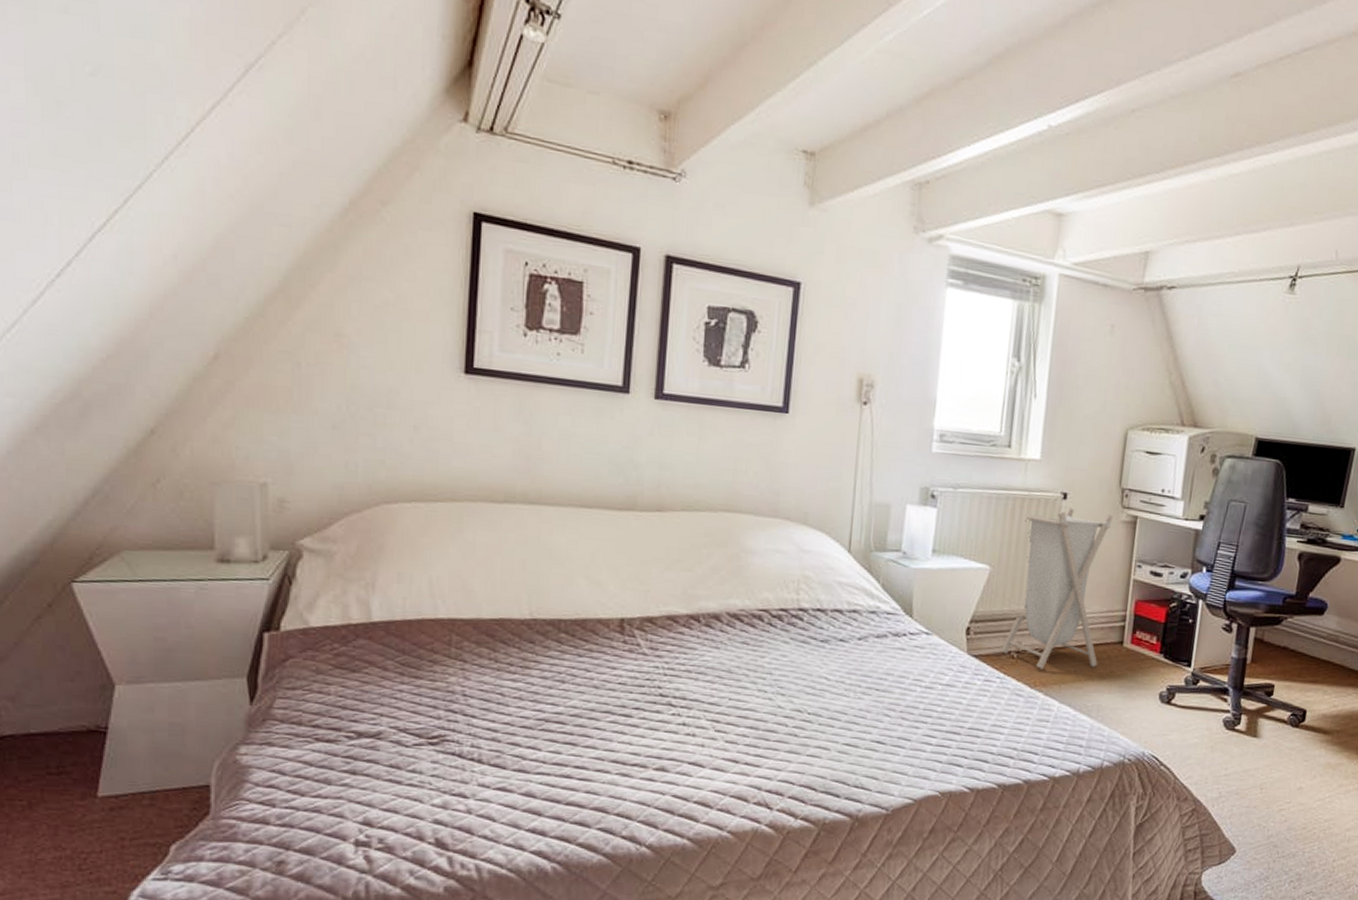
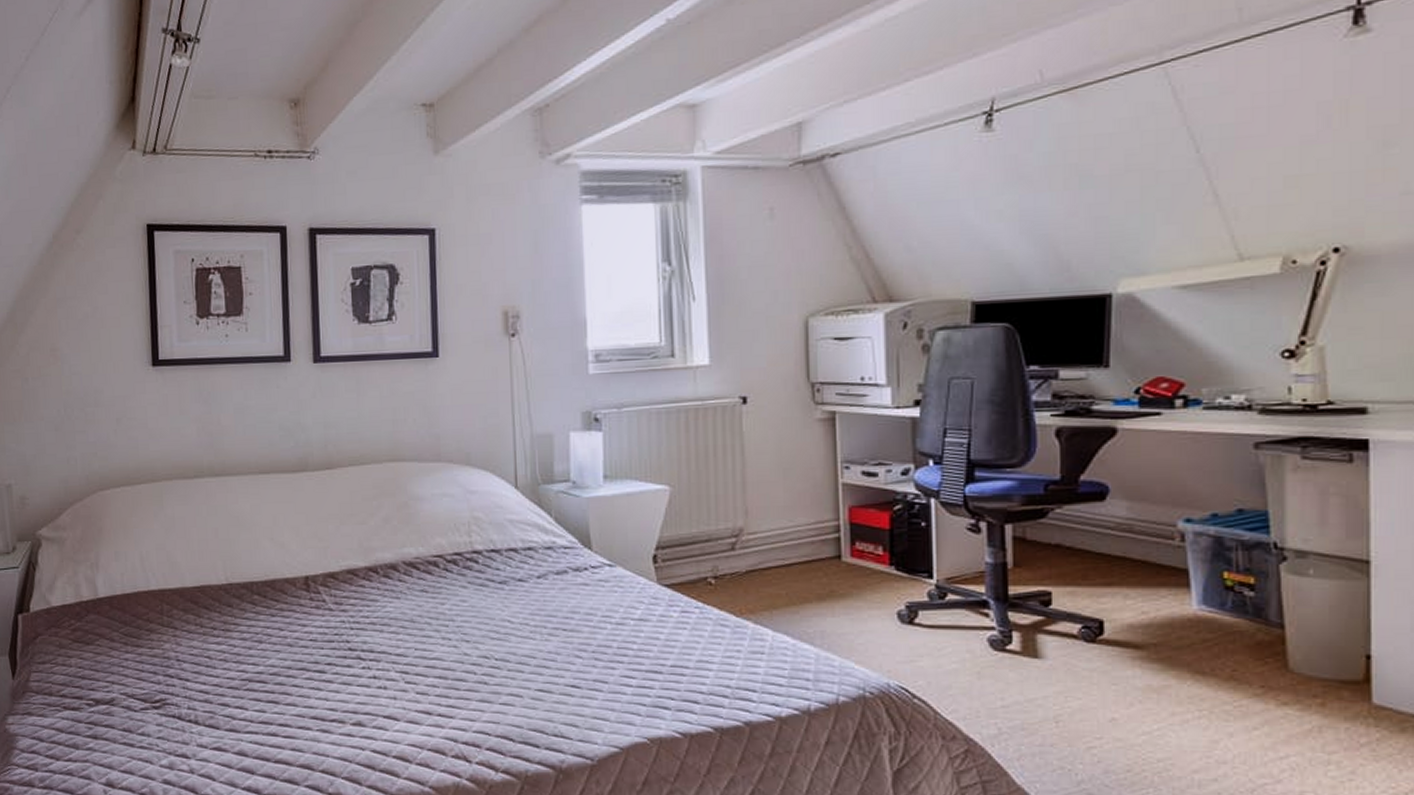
laundry hamper: present [1000,507,1113,669] -> none [695,412,812,595]

